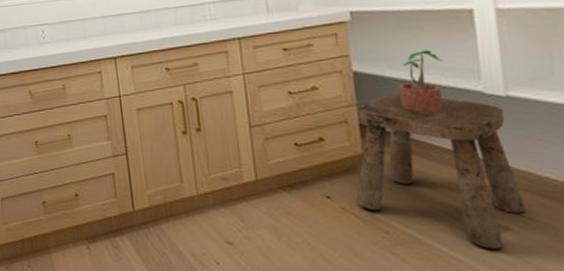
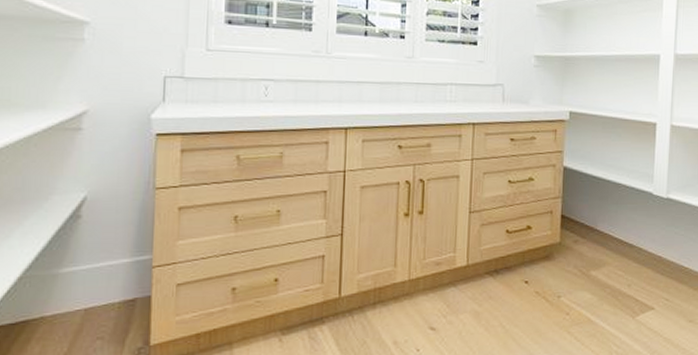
stool: present [356,94,526,249] -> none [549,190,666,326]
potted plant: present [398,50,444,112] -> none [595,153,631,207]

